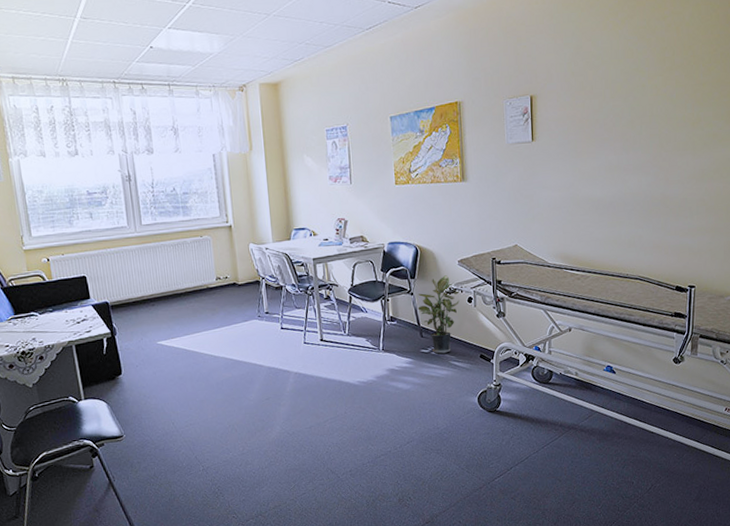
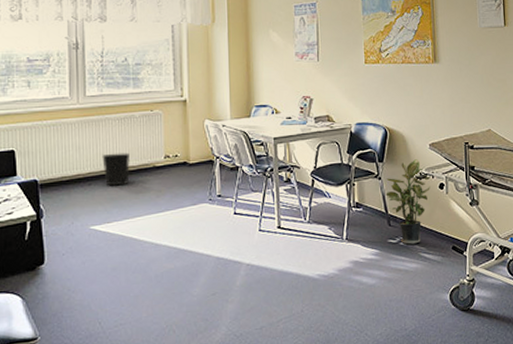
wastebasket: none [161,276,187,305] -> present [102,152,130,185]

